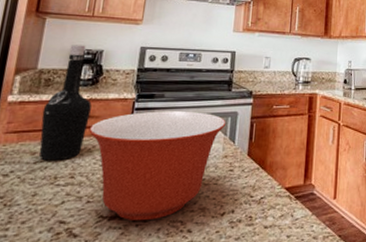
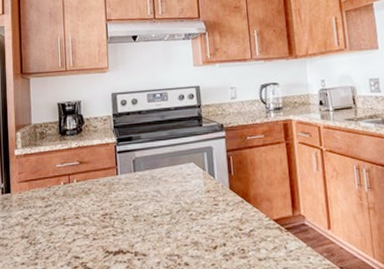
bottle: present [39,44,92,161] -> none [43,98,81,205]
mixing bowl: present [89,111,226,221] -> none [83,149,203,256]

